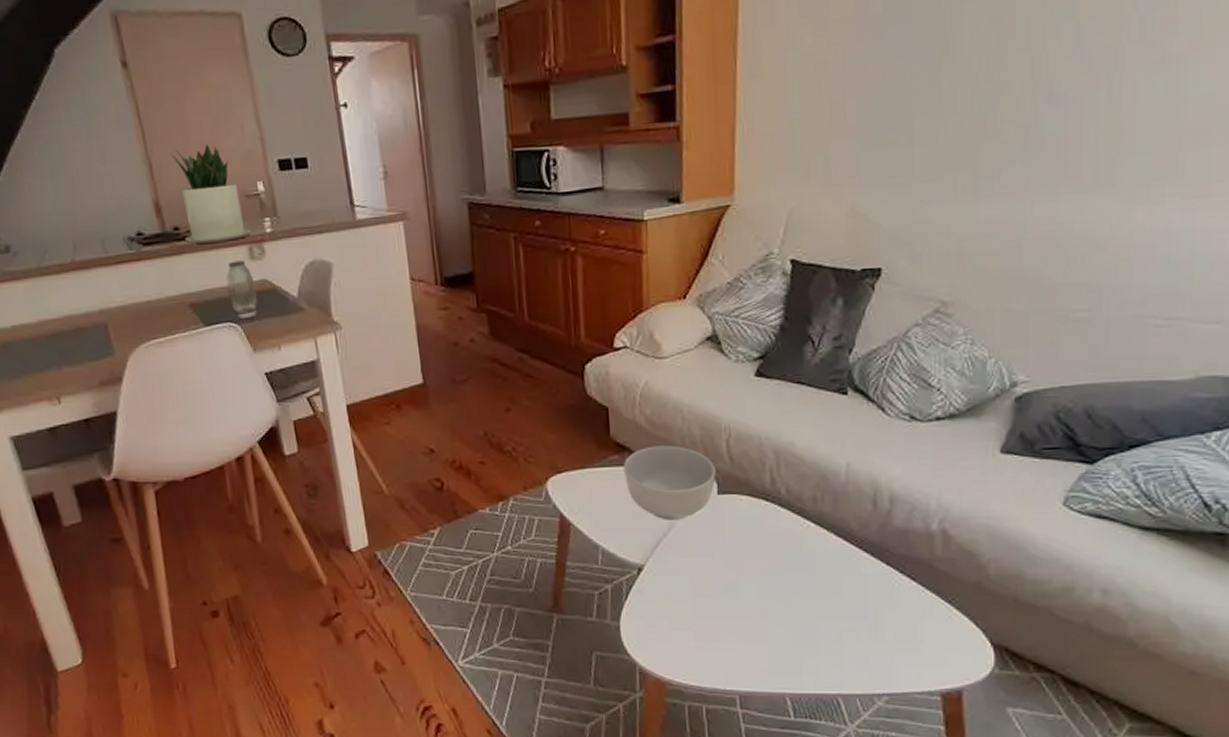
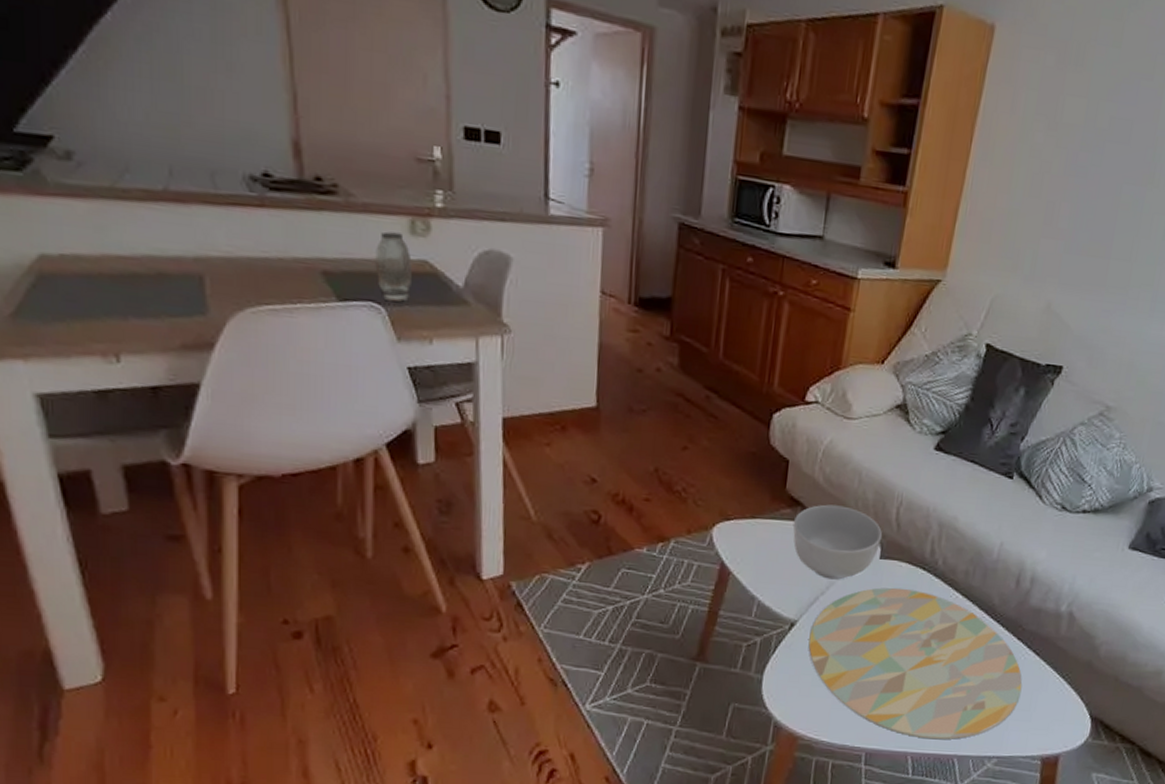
planter: present [171,144,252,245] -> none [325,84,418,208]
decorative tray: none [659,522,902,679] -> present [808,587,1022,740]

